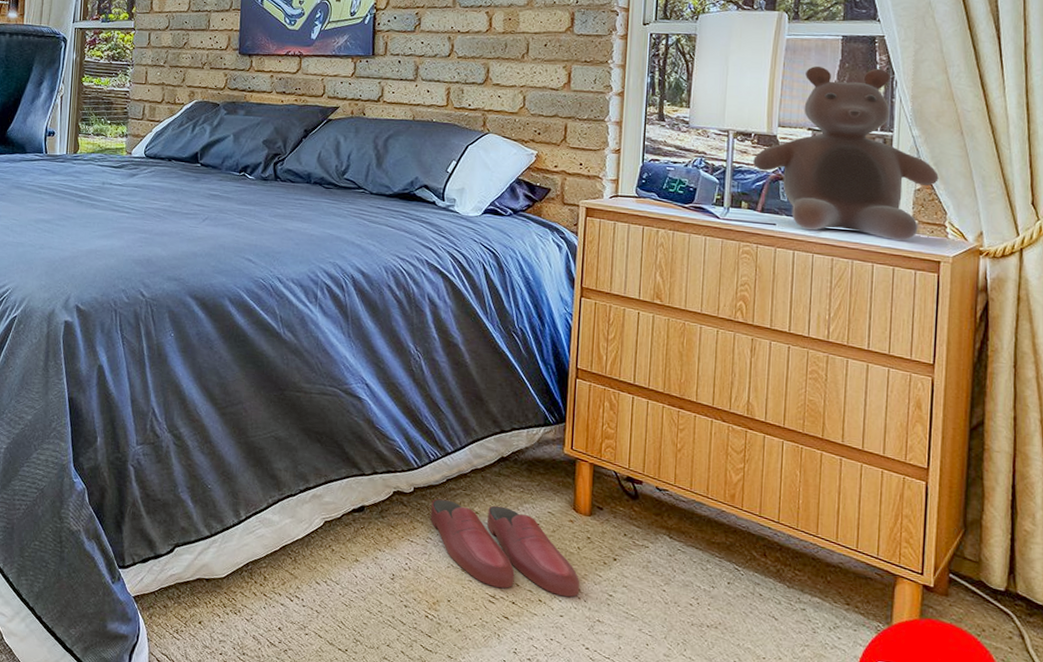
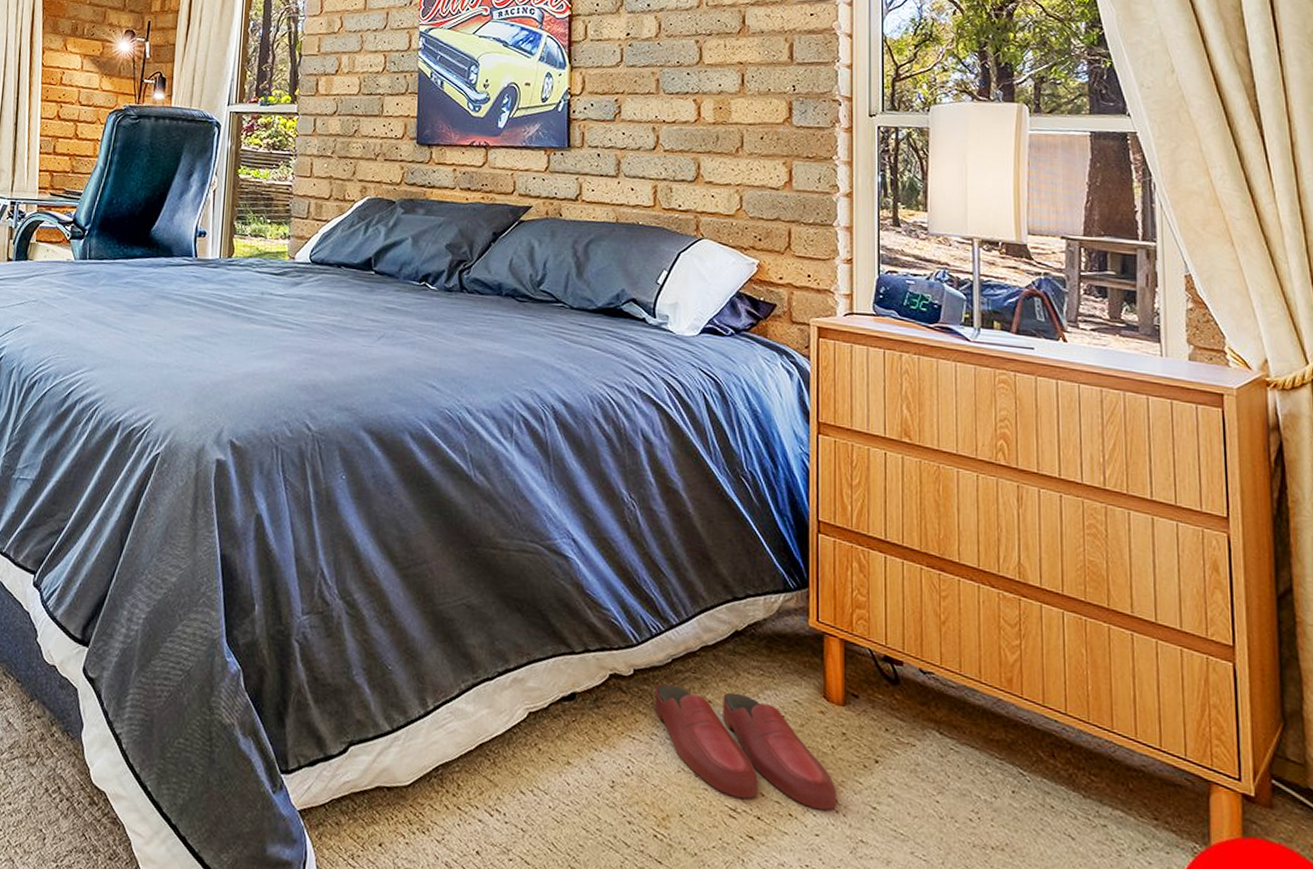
stuffed bear: present [753,66,939,241] -> none [1003,165,1212,370]

